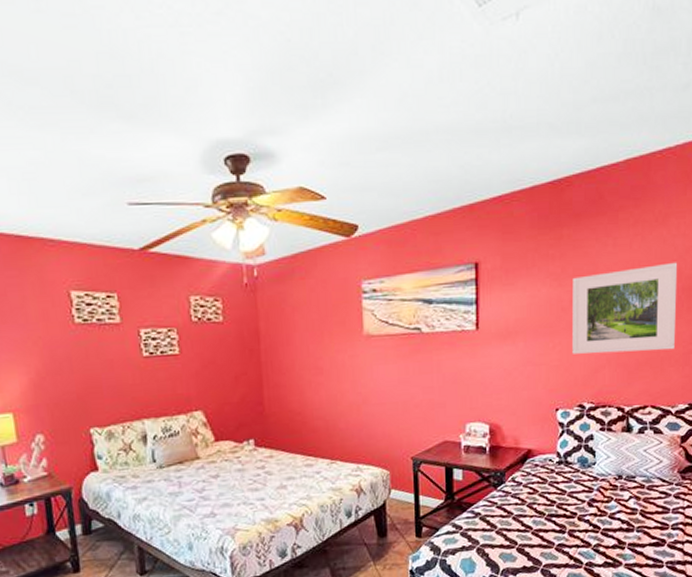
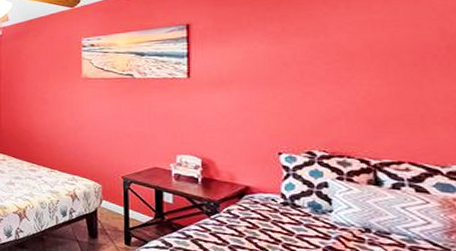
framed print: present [572,262,678,354] -> none [295,21,441,108]

